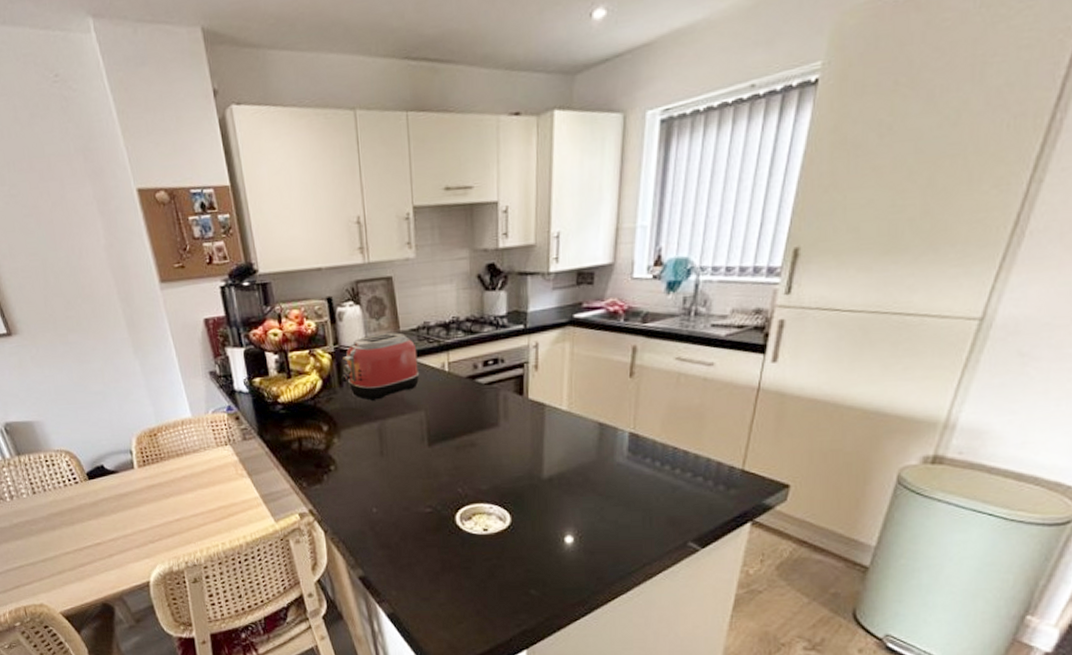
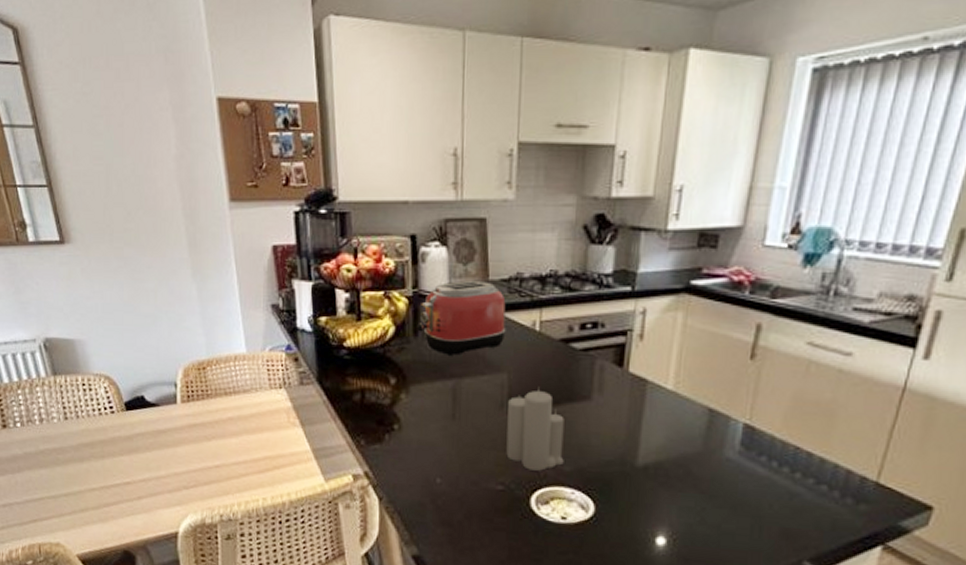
candle: none [428,419,481,492] -> present [506,386,564,471]

